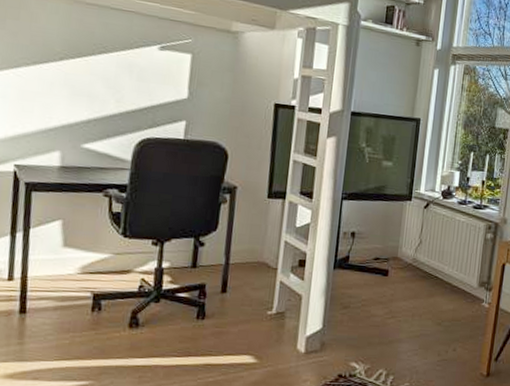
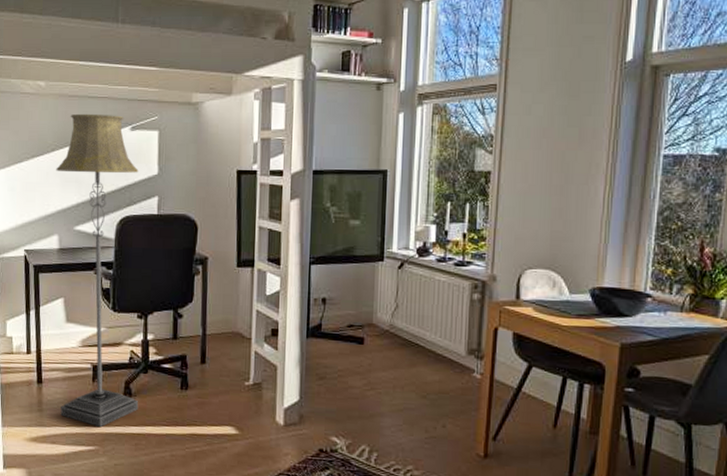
floor lamp: none [47,23,166,361] -> present [56,113,139,428]

